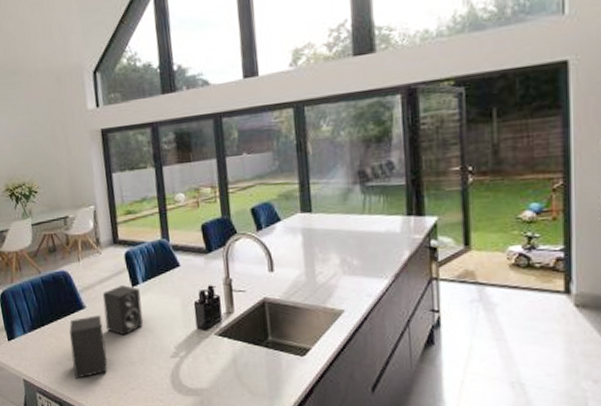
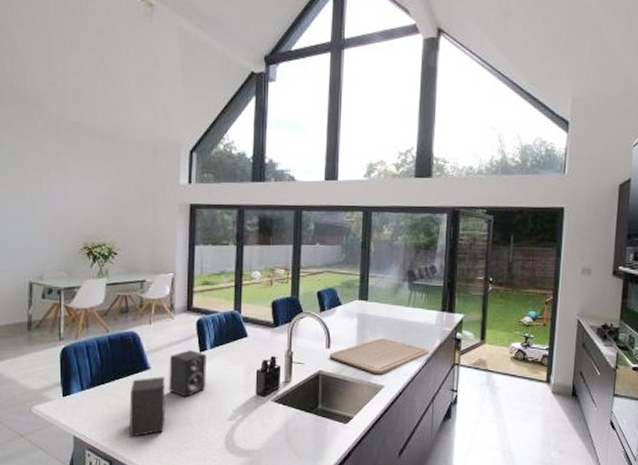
chopping board: none [273,254,397,298] -> present [329,337,430,375]

